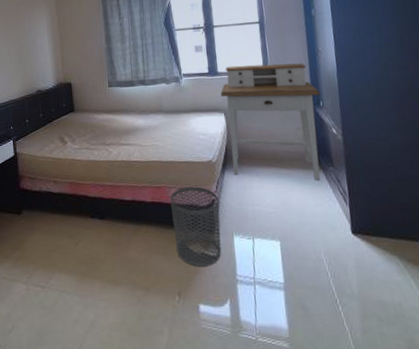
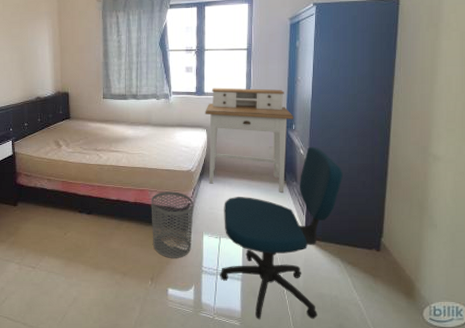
office chair: none [253,124,386,339] -> present [220,146,344,320]

